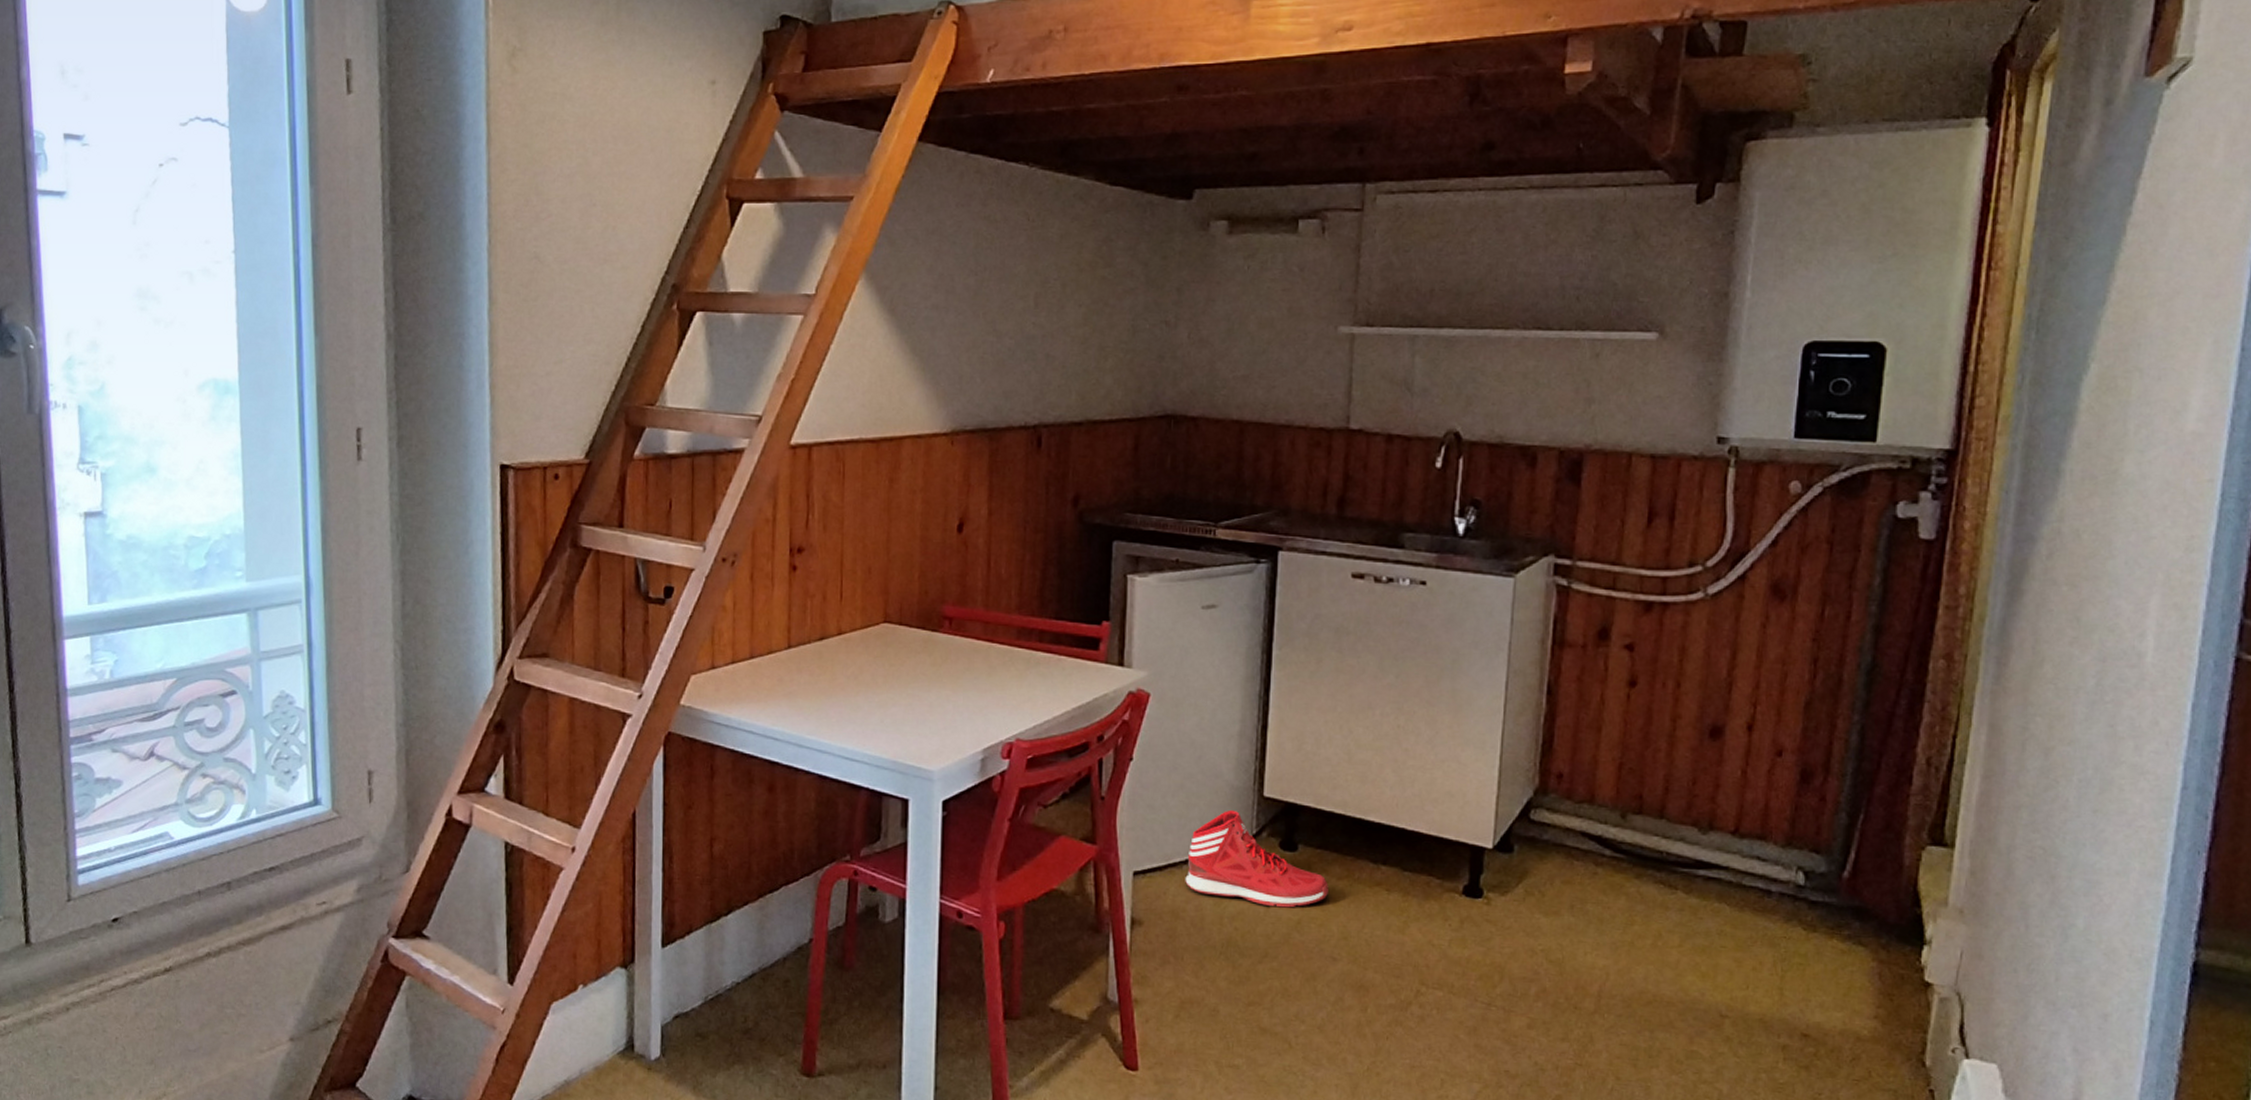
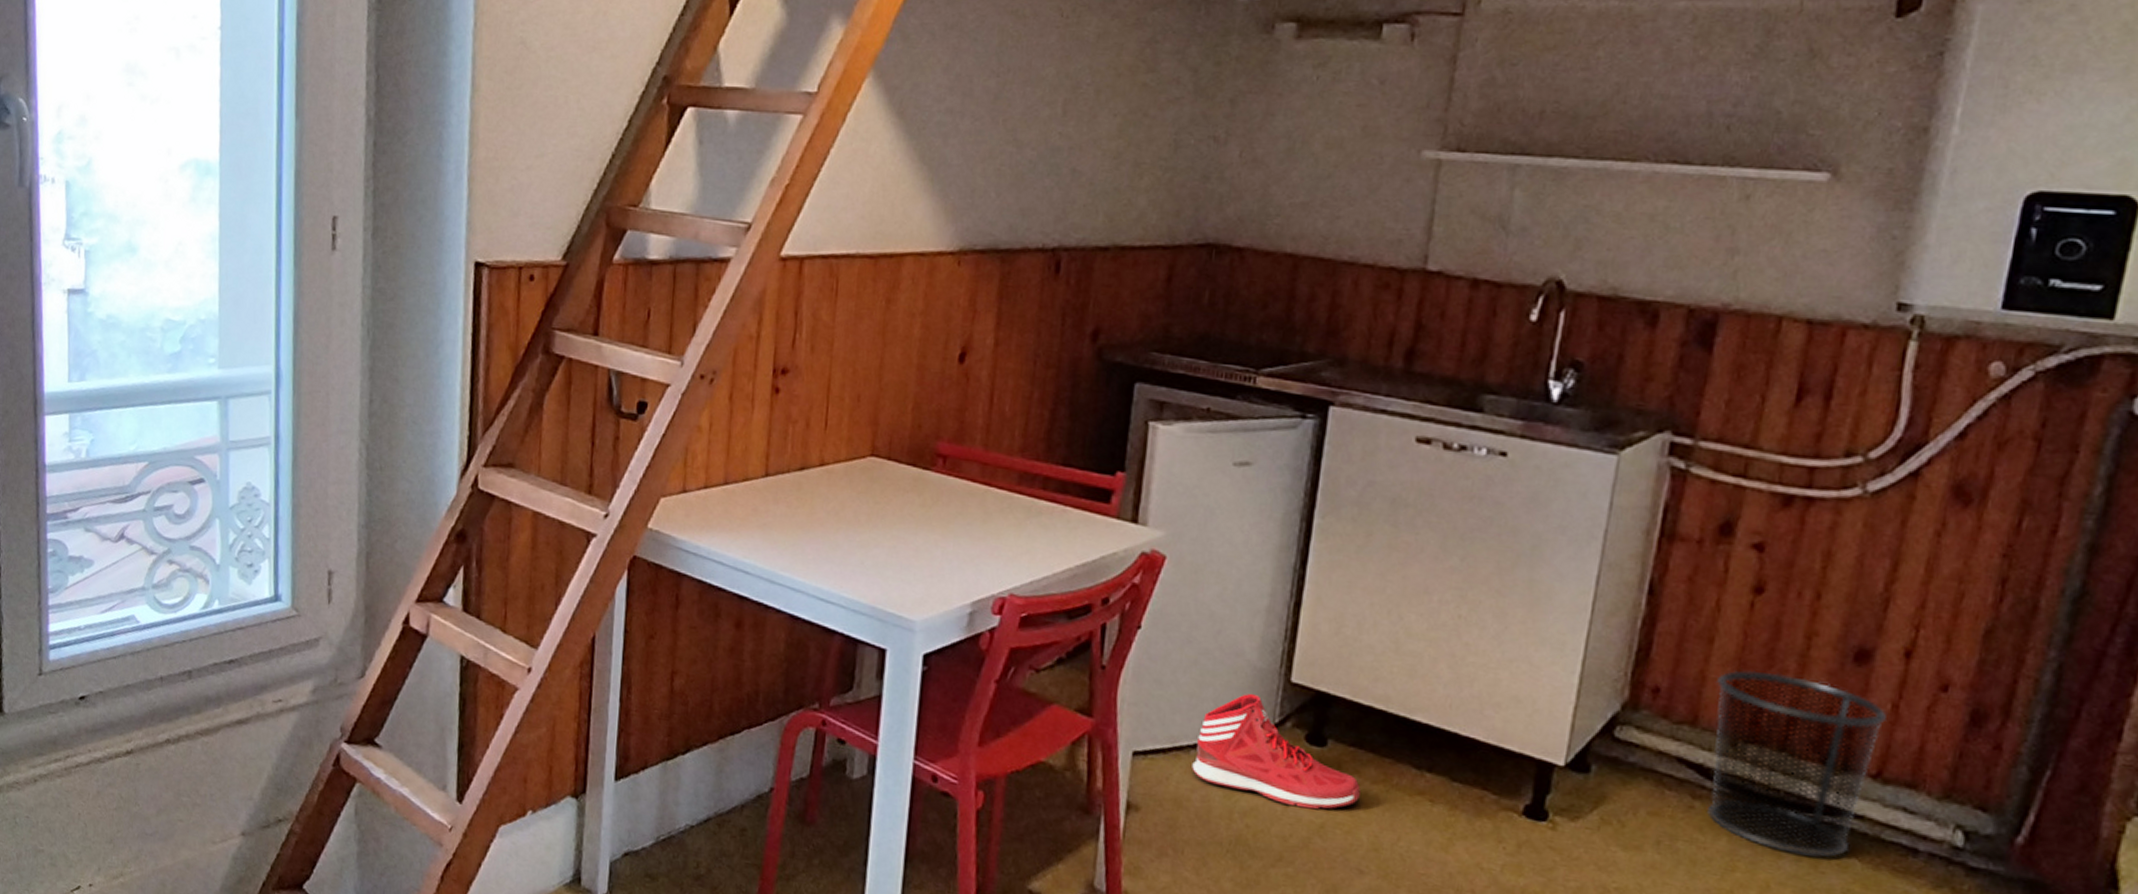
waste bin: none [1605,752,1738,905] -> present [1707,670,1887,857]

